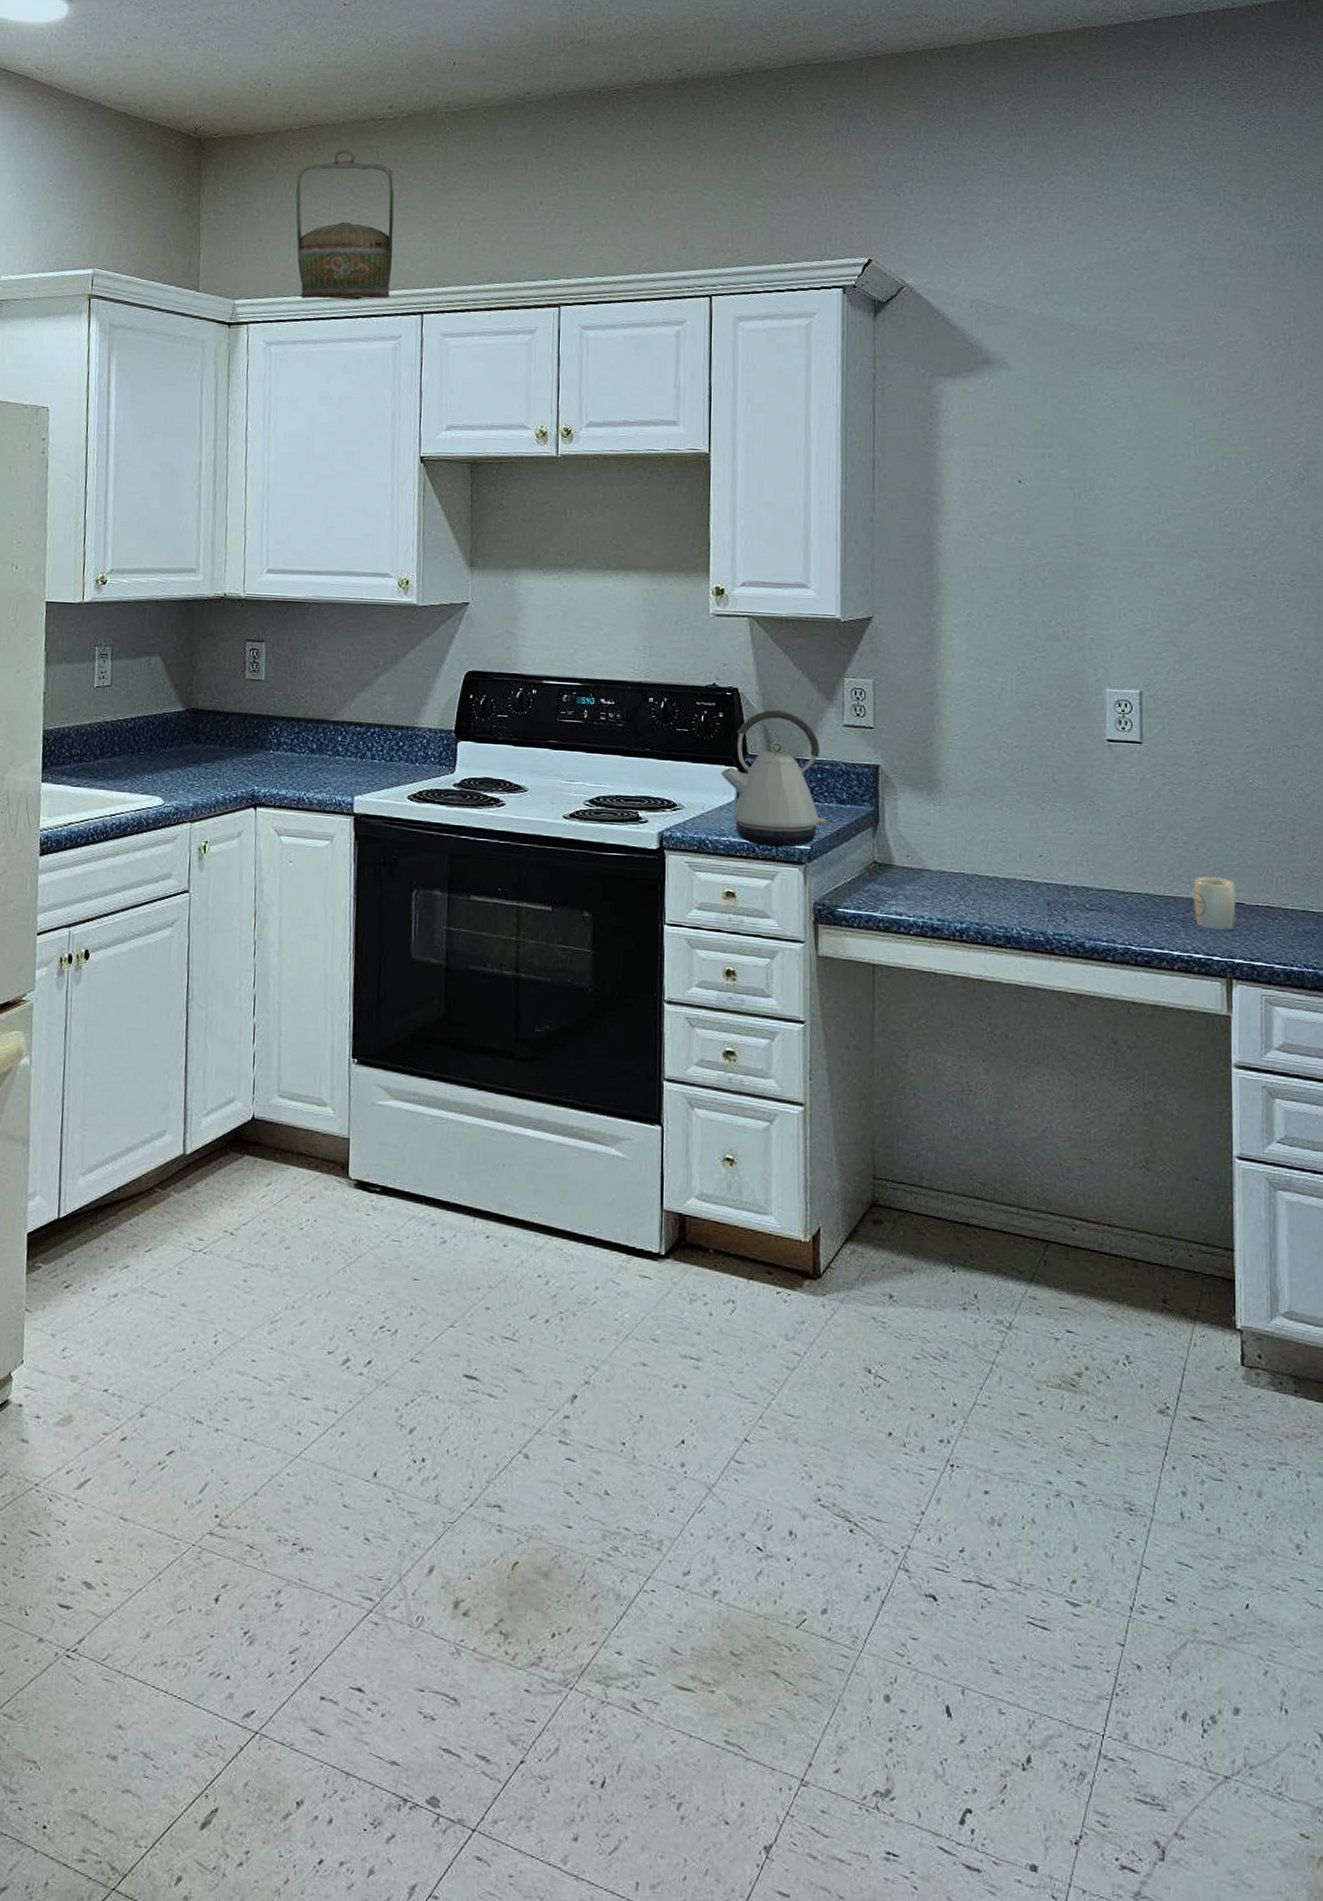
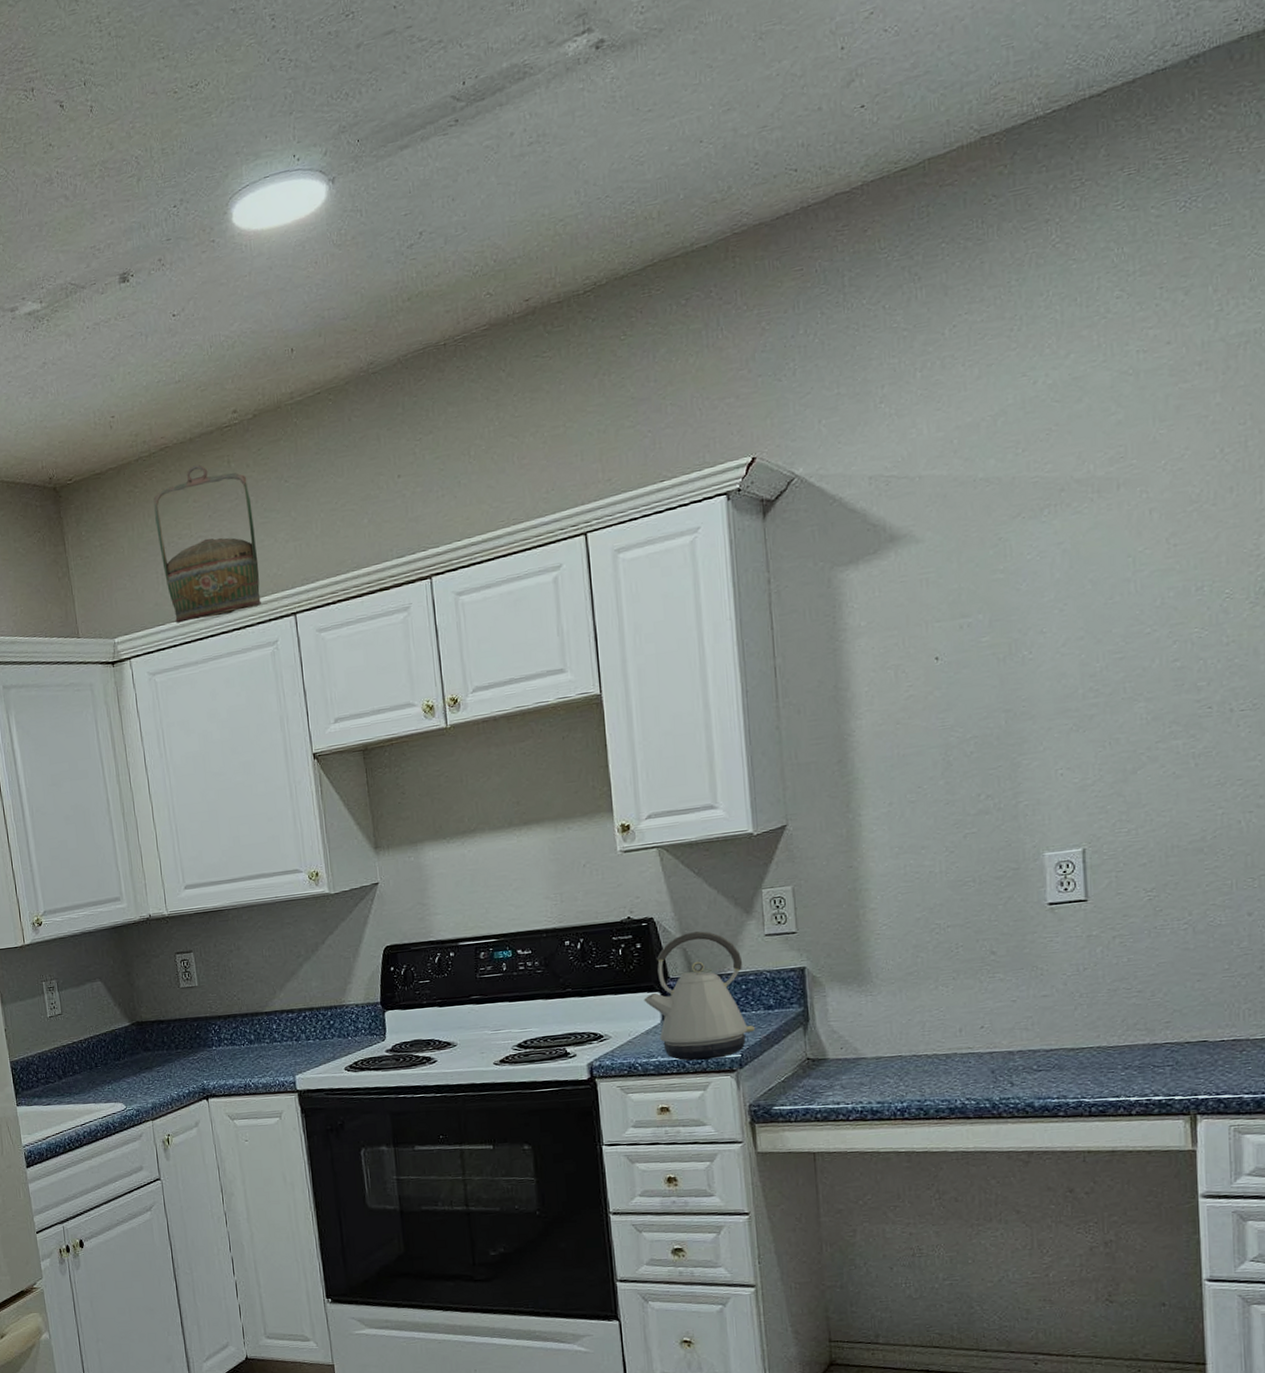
mug: present [1194,877,1236,931] -> none [1151,1020,1199,1072]

